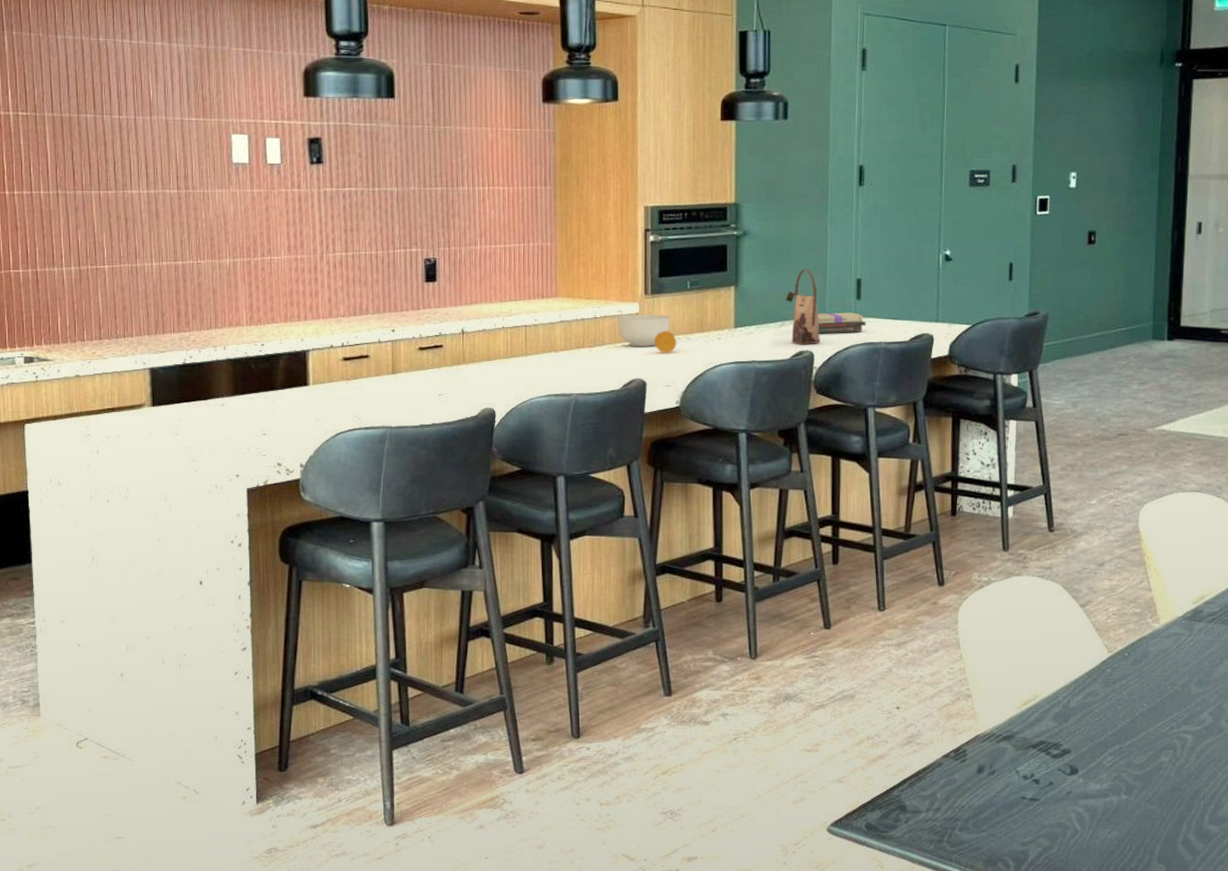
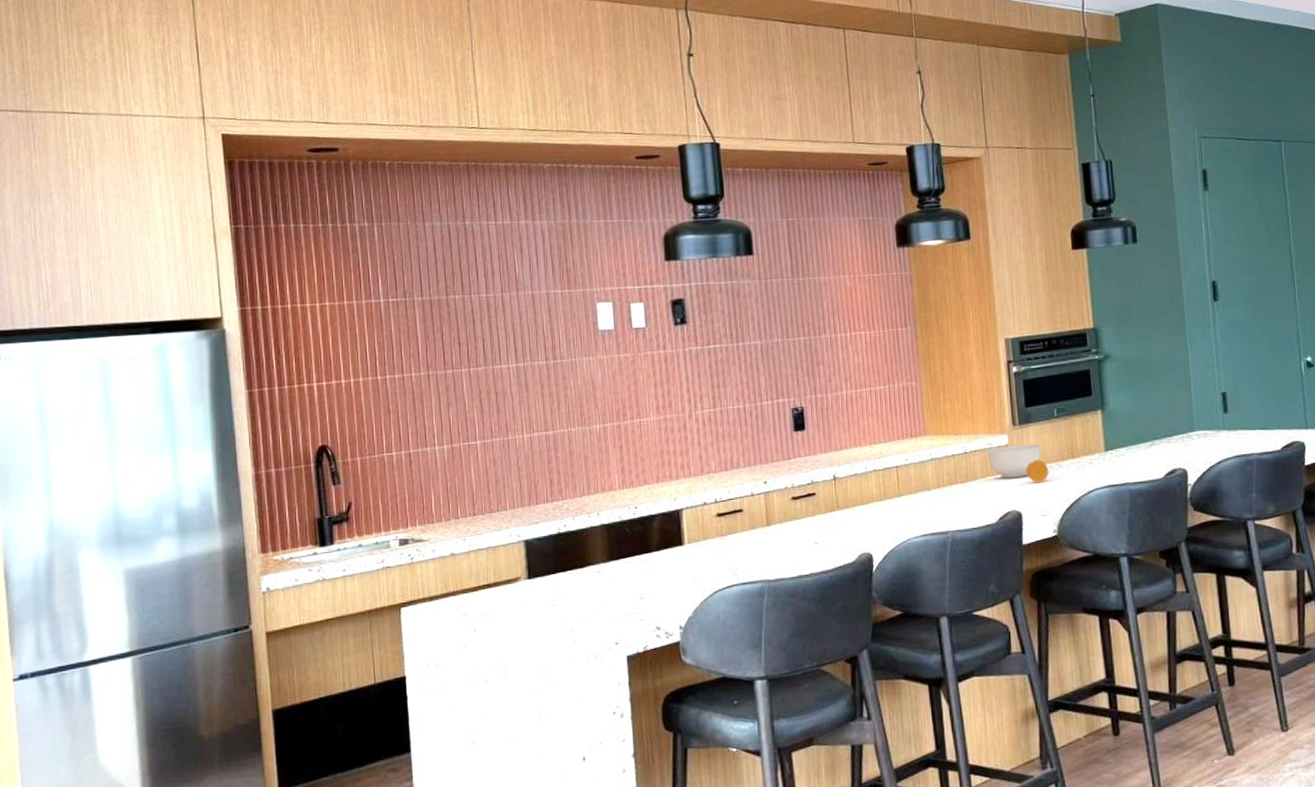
handbag: present [785,268,821,345] -> none [1153,386,1193,463]
books: present [817,312,866,334] -> none [1186,426,1236,450]

